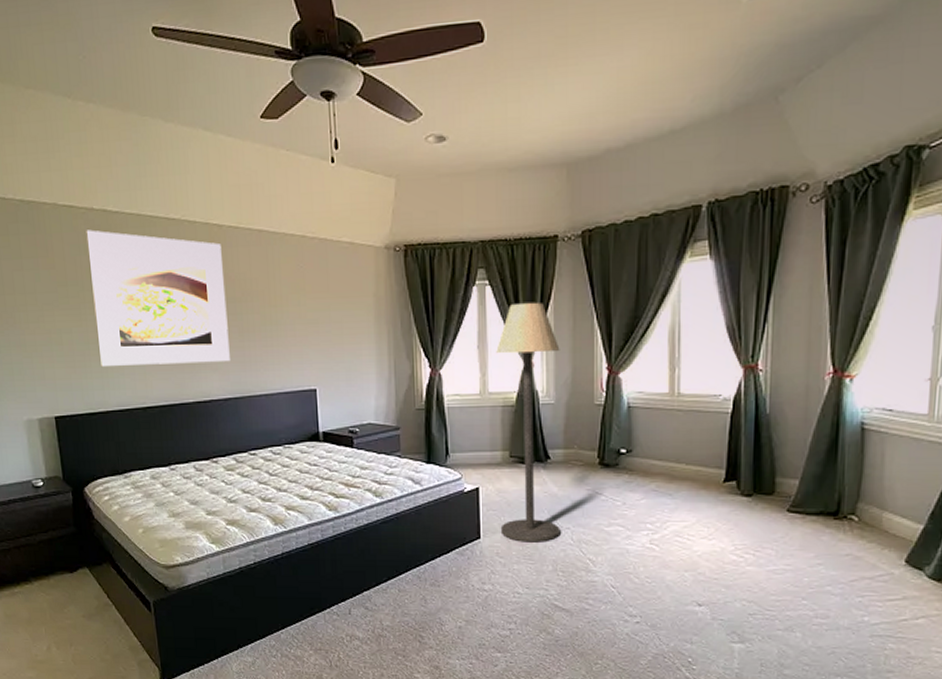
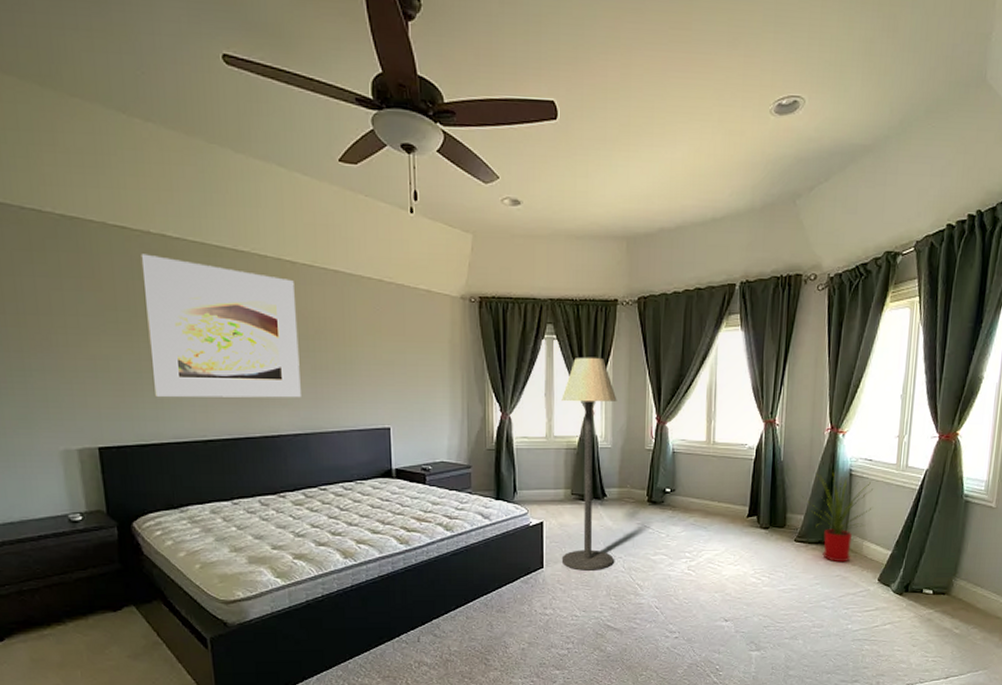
house plant: none [795,427,896,539] -> present [801,472,874,563]

